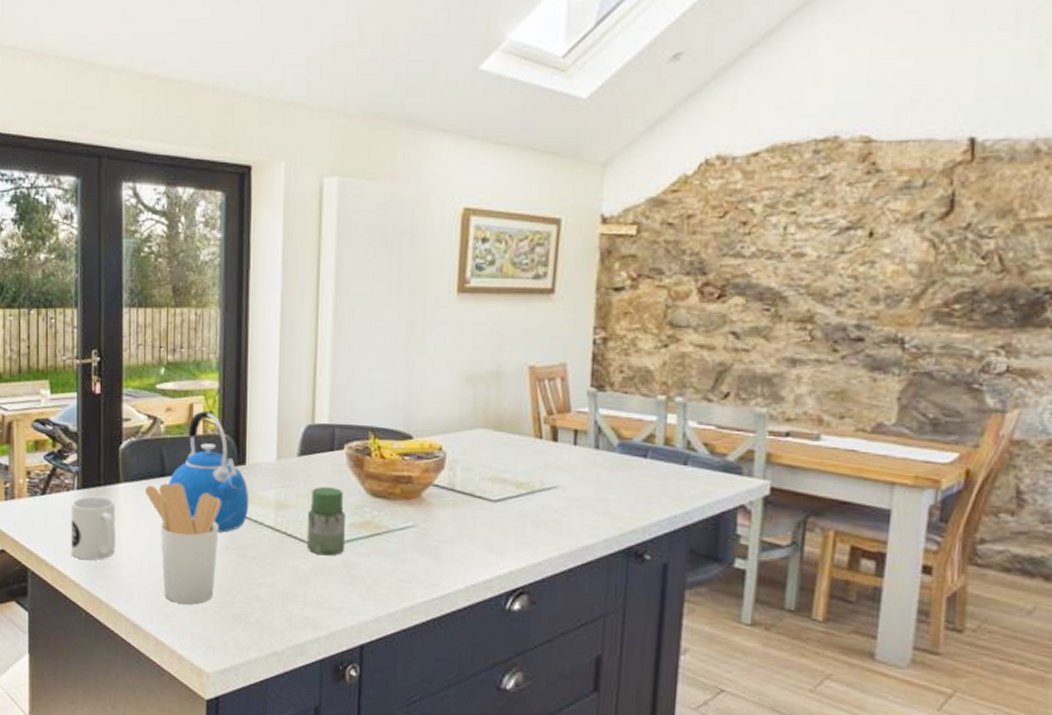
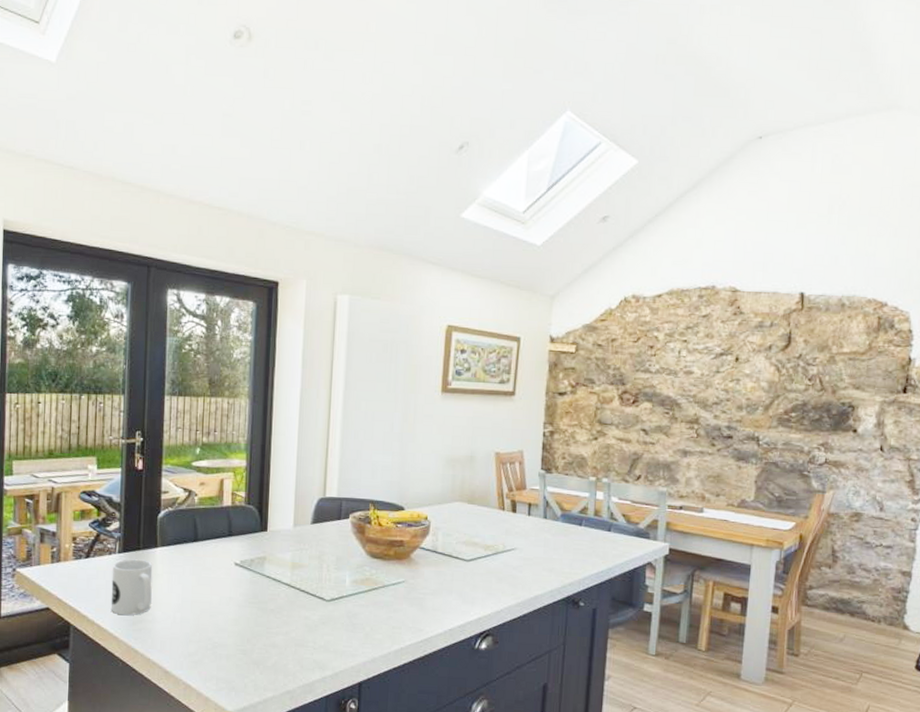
utensil holder: present [144,482,221,605] -> none [179,546,246,652]
kettle: present [169,411,250,533] -> none [200,485,270,590]
jar: present [307,487,347,556] -> none [317,550,350,608]

